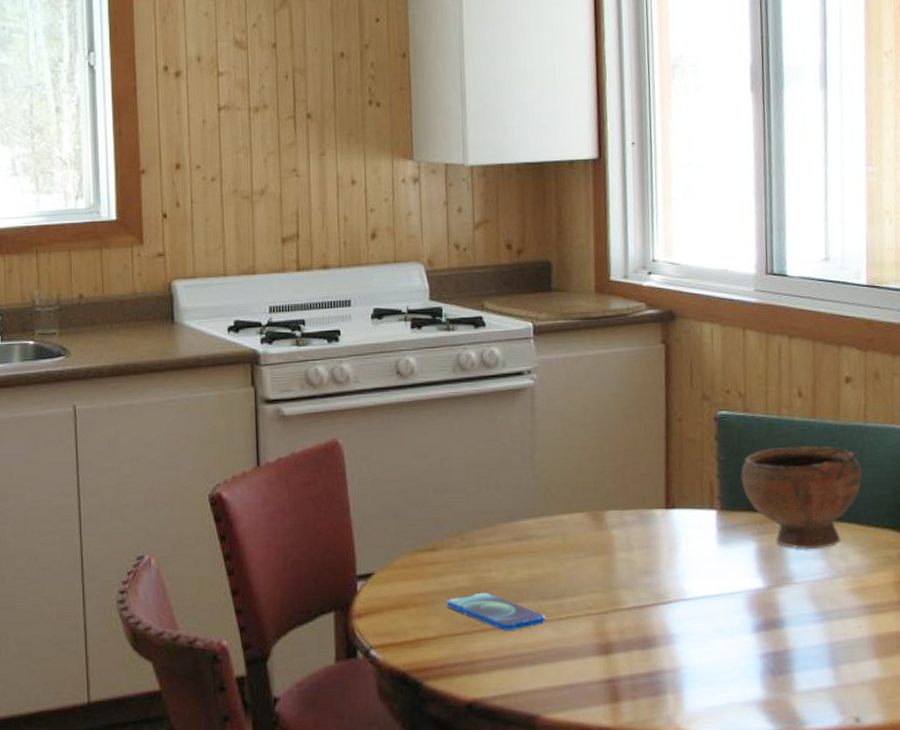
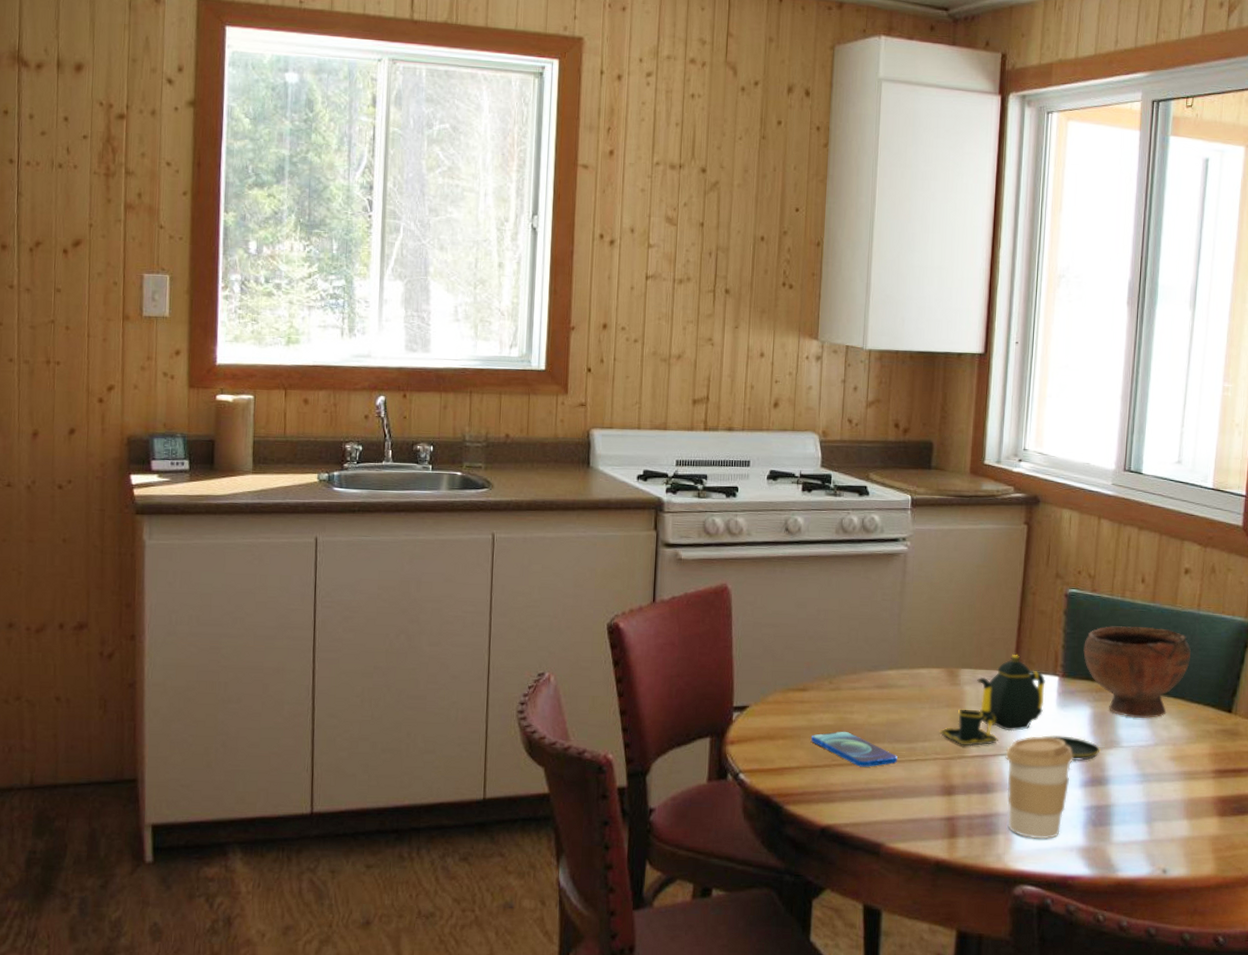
teapot: none [590,490,772,604] -> present [940,655,1101,761]
coffee cup: none [665,578,742,696] -> present [1005,736,1073,840]

